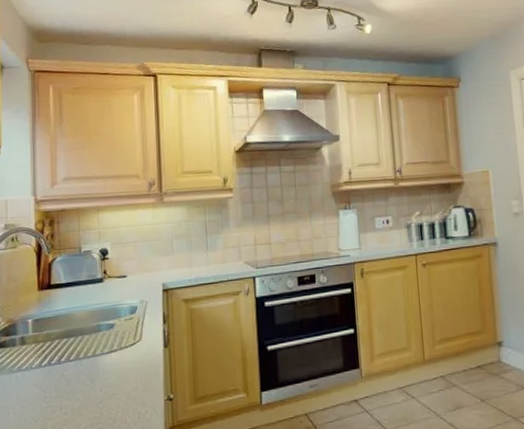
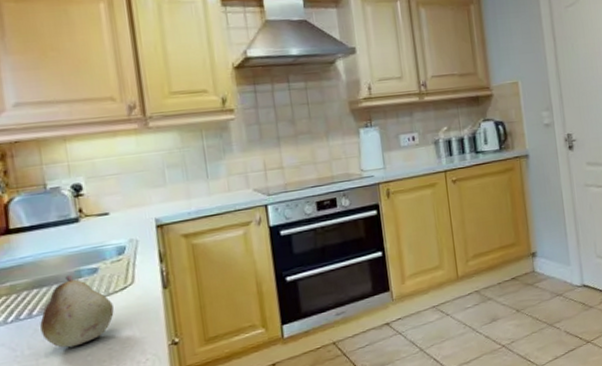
fruit: none [66,329,123,394] -> present [40,275,114,348]

